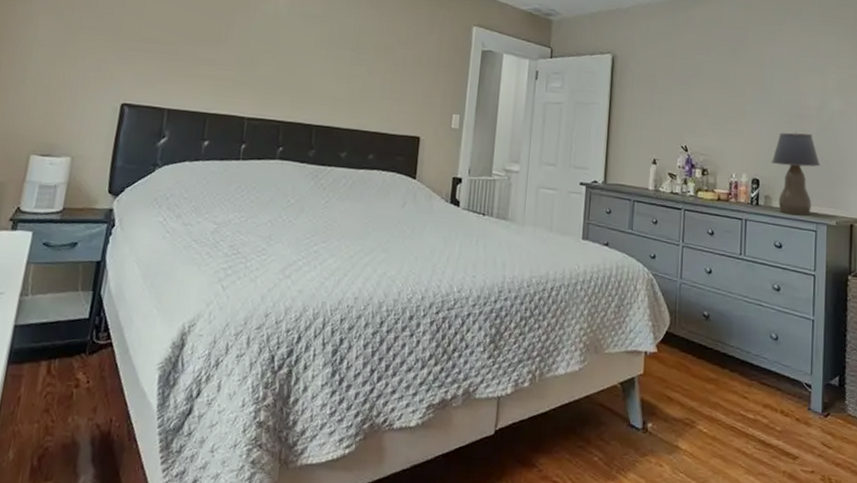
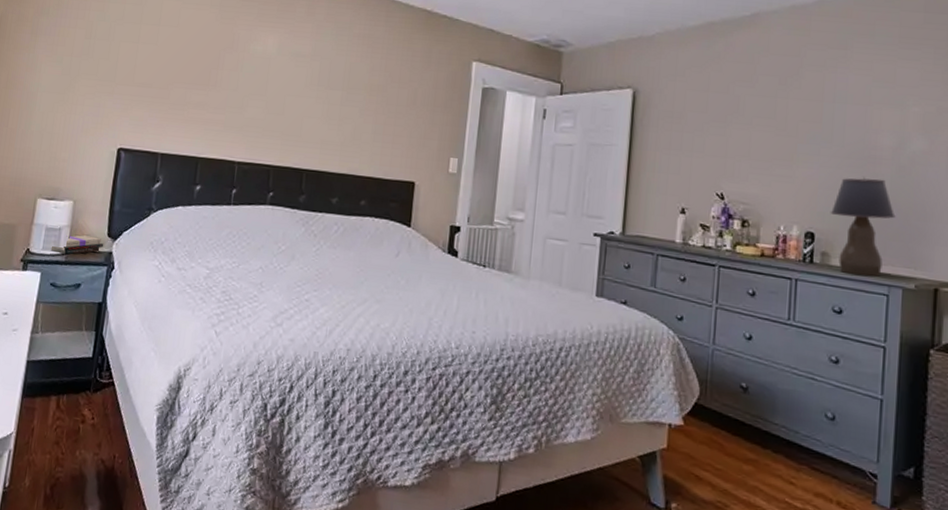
books: none [44,191,104,214] -> present [50,234,104,256]

